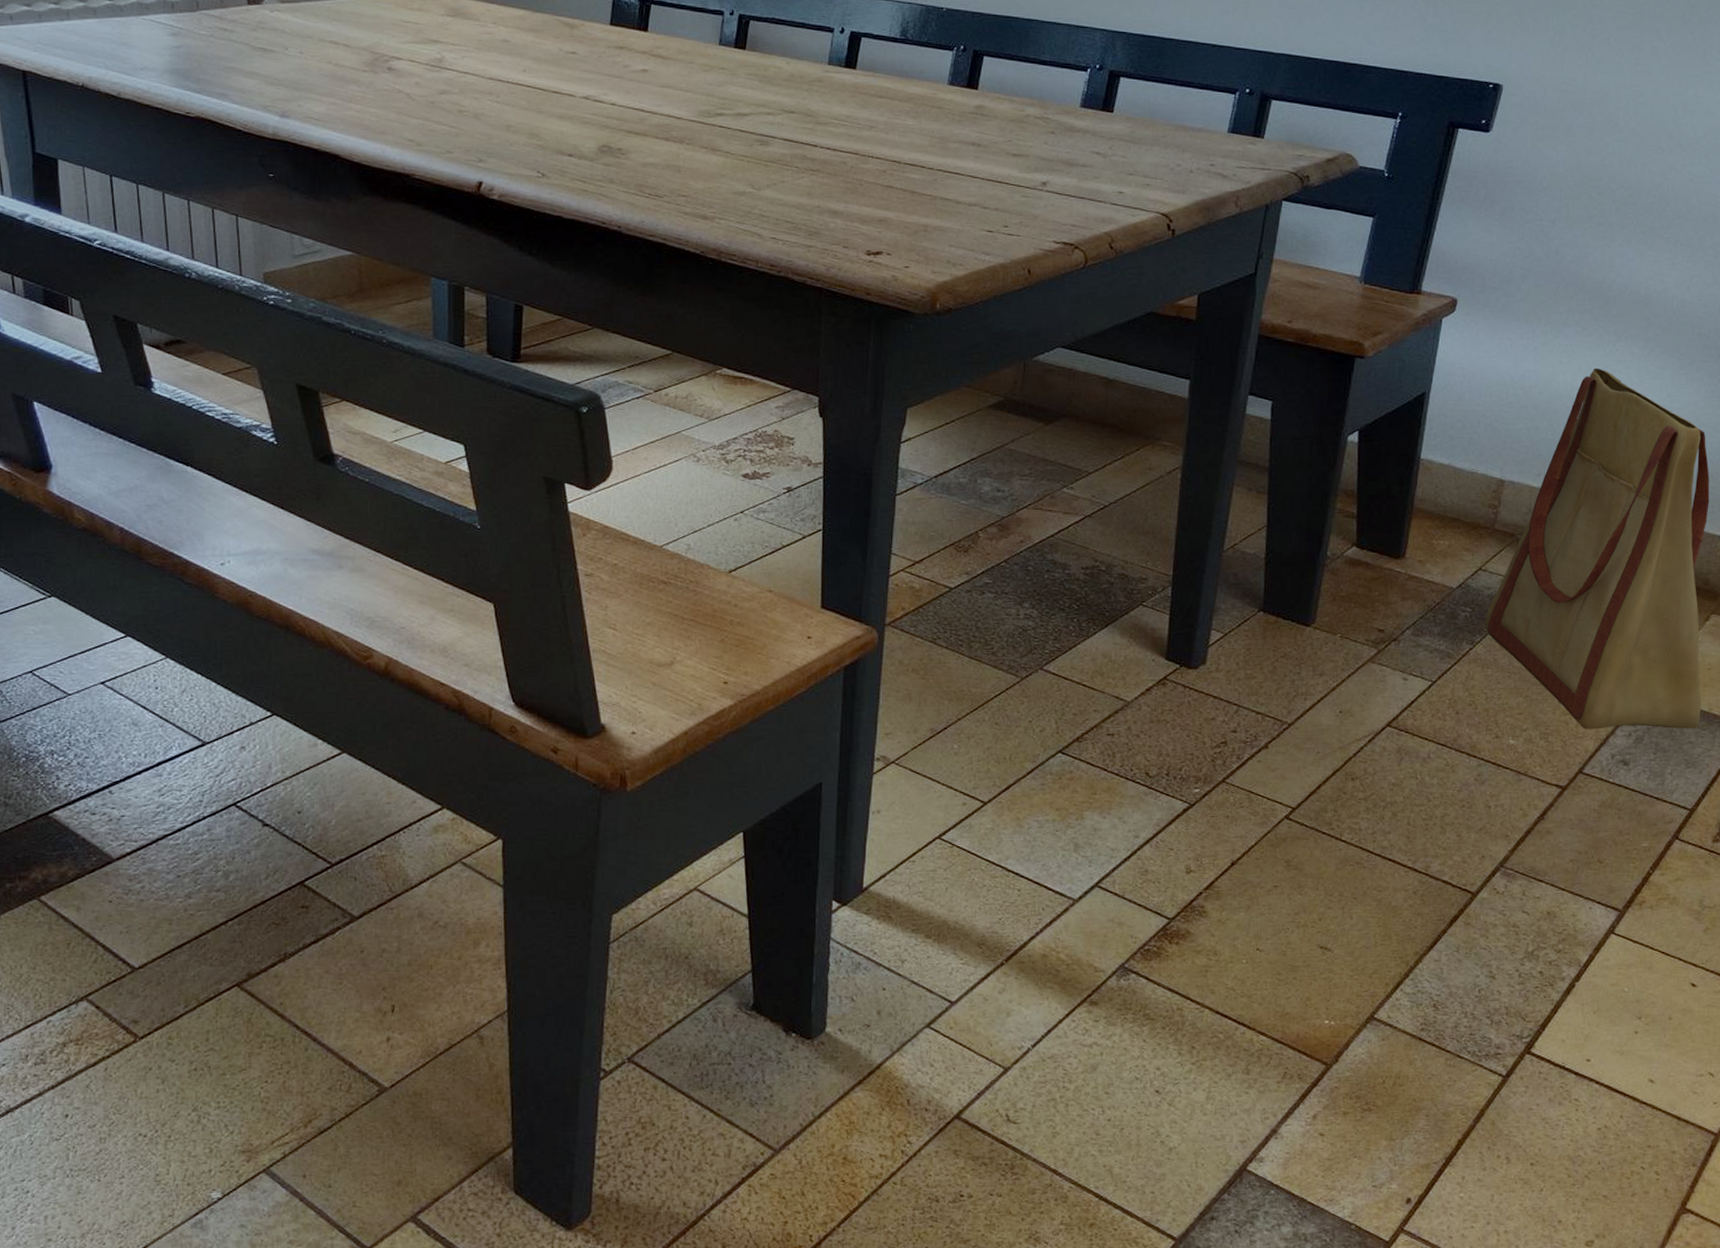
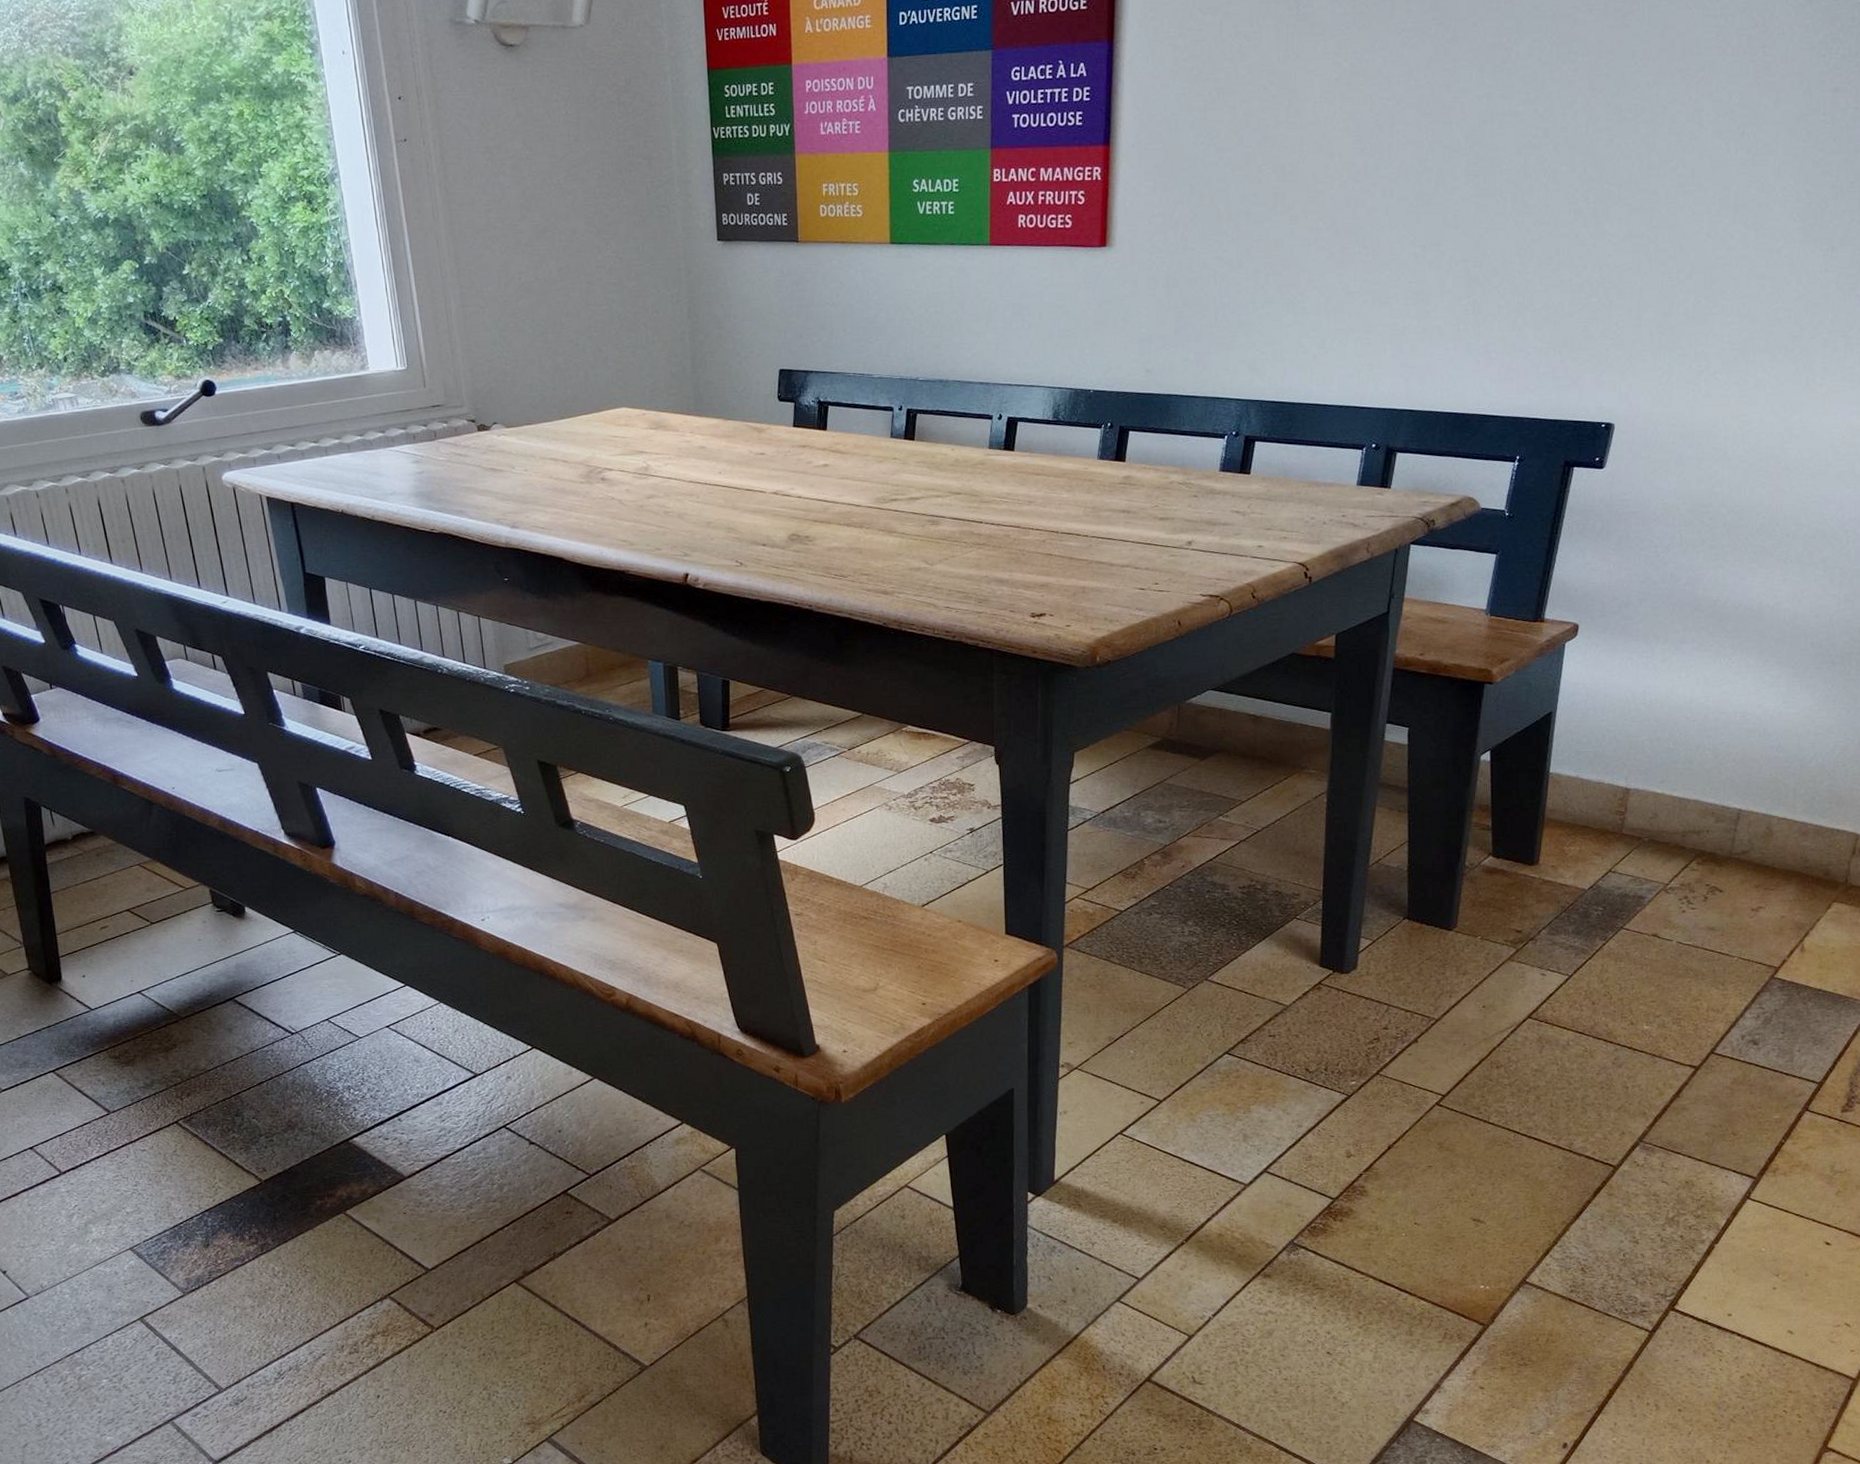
shopping bag: present [1483,368,1710,729] -> none [1615,680,1827,1013]

